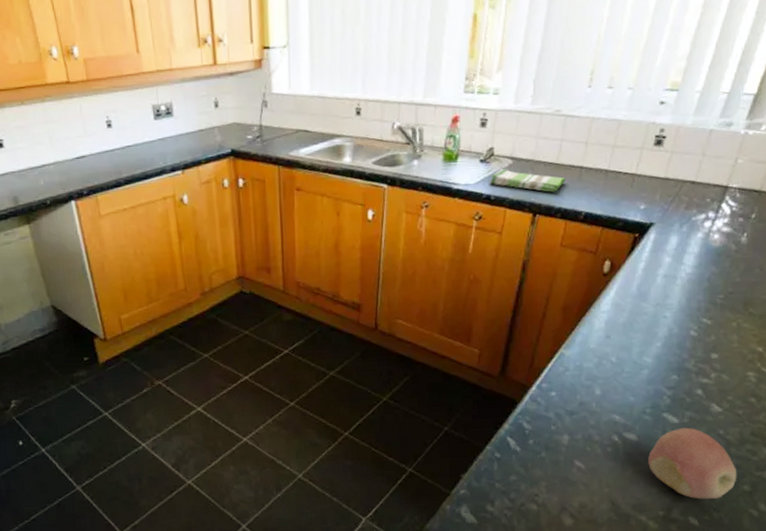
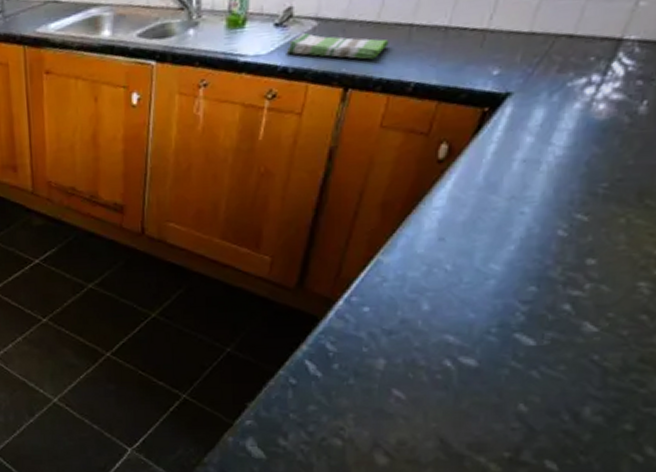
fruit: present [648,427,737,499] -> none [491,351,616,439]

